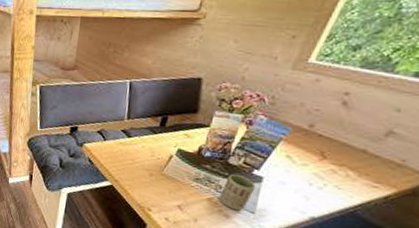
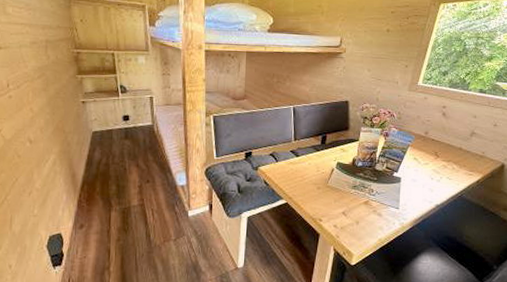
cup: present [220,174,256,211] -> none [373,179,397,209]

